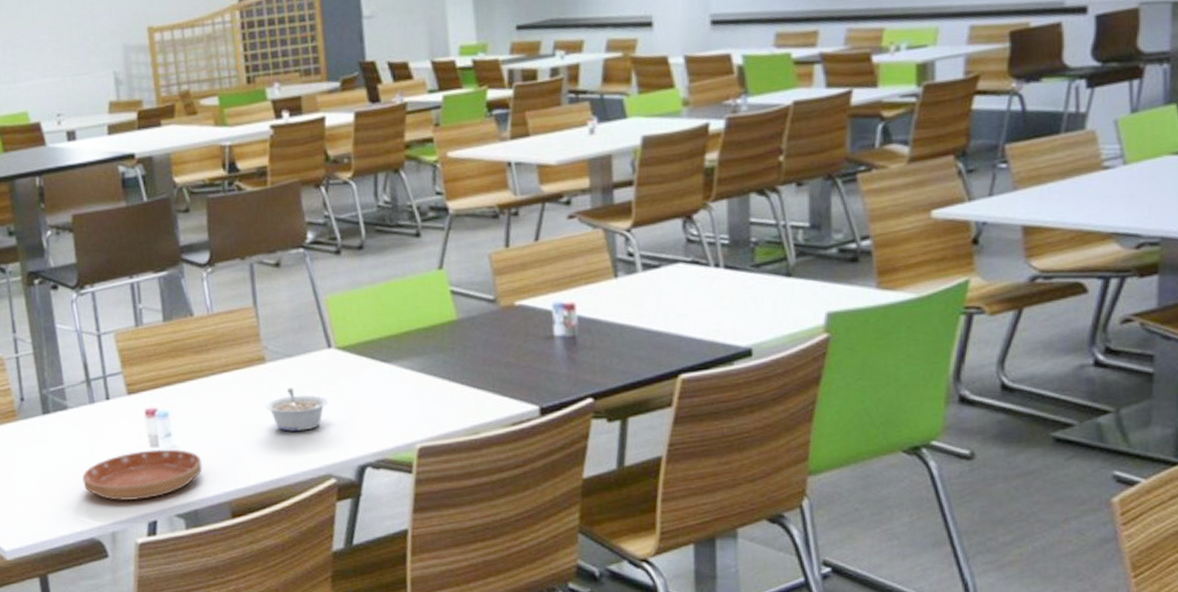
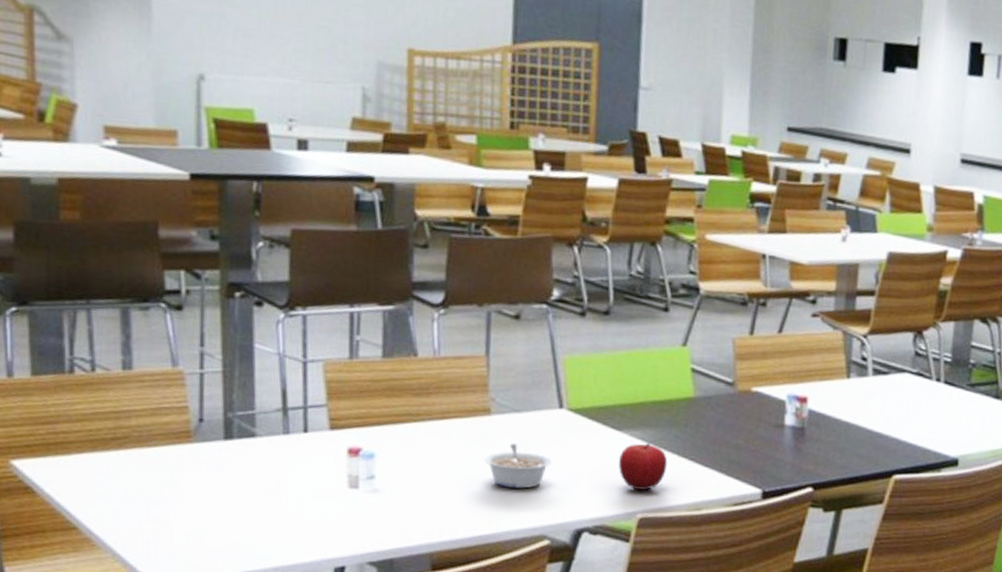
saucer: present [82,449,203,501] -> none [263,491,406,543]
fruit: none [391,371,440,421] -> present [619,442,668,491]

